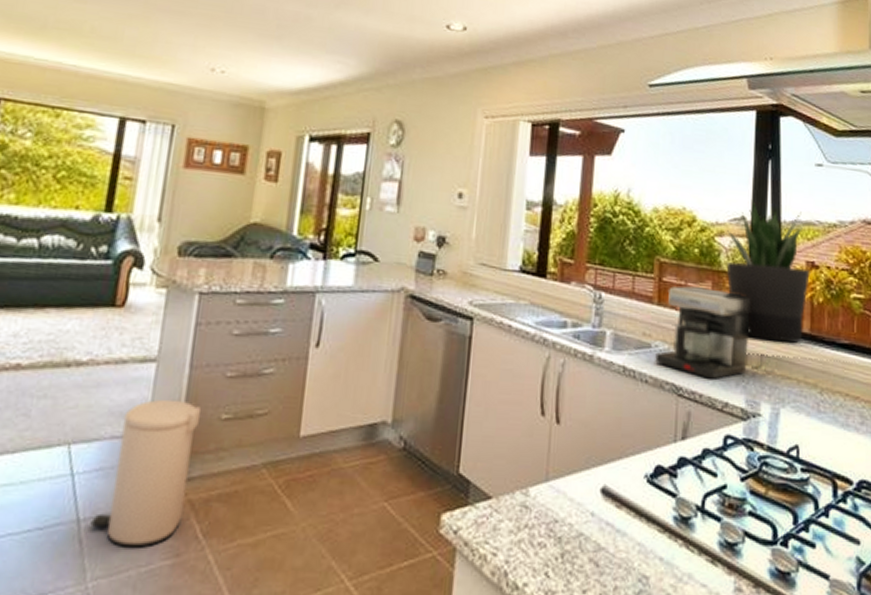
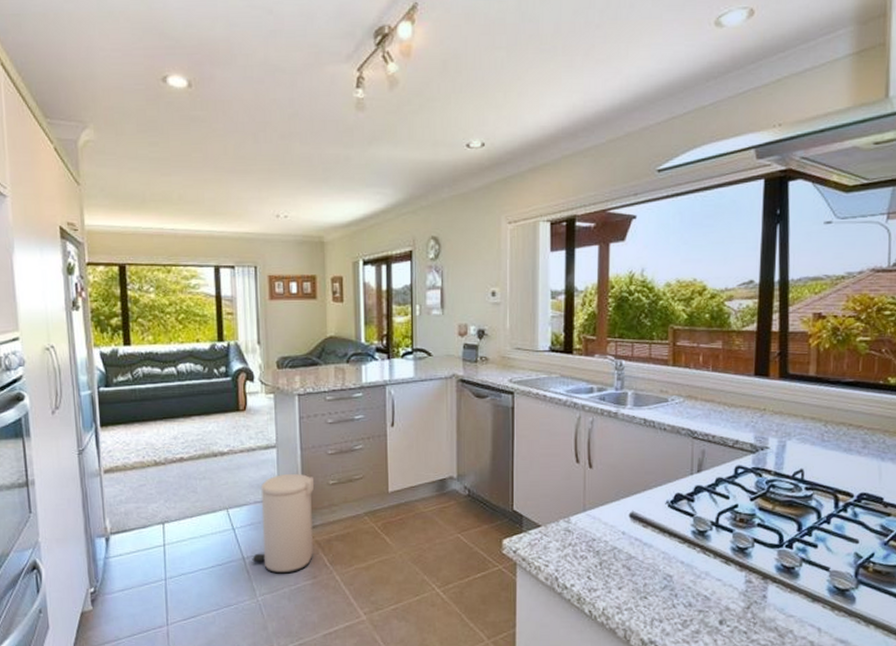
coffee maker: present [655,286,751,379] -> none [672,347,759,422]
planter: present [726,200,811,344] -> none [735,264,818,387]

